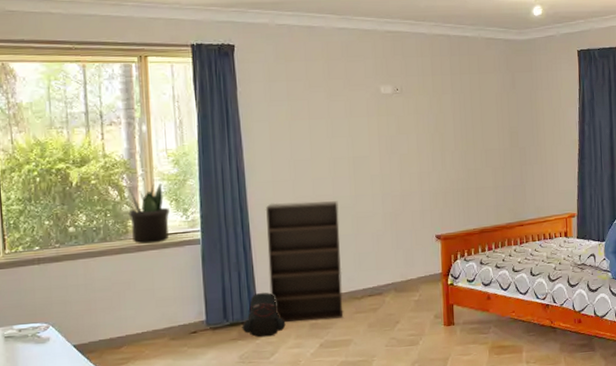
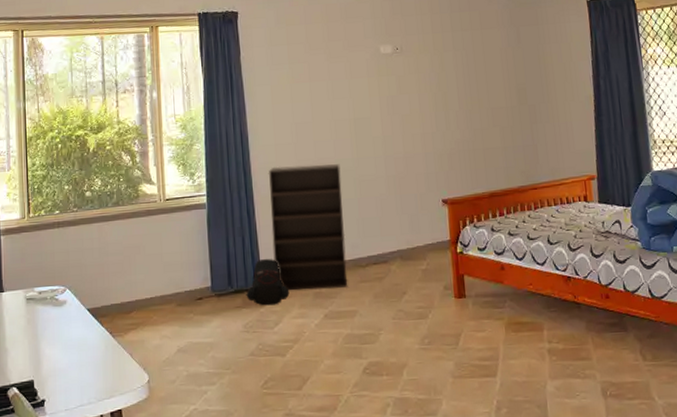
planter: present [128,183,170,245] -> none [139,148,177,209]

